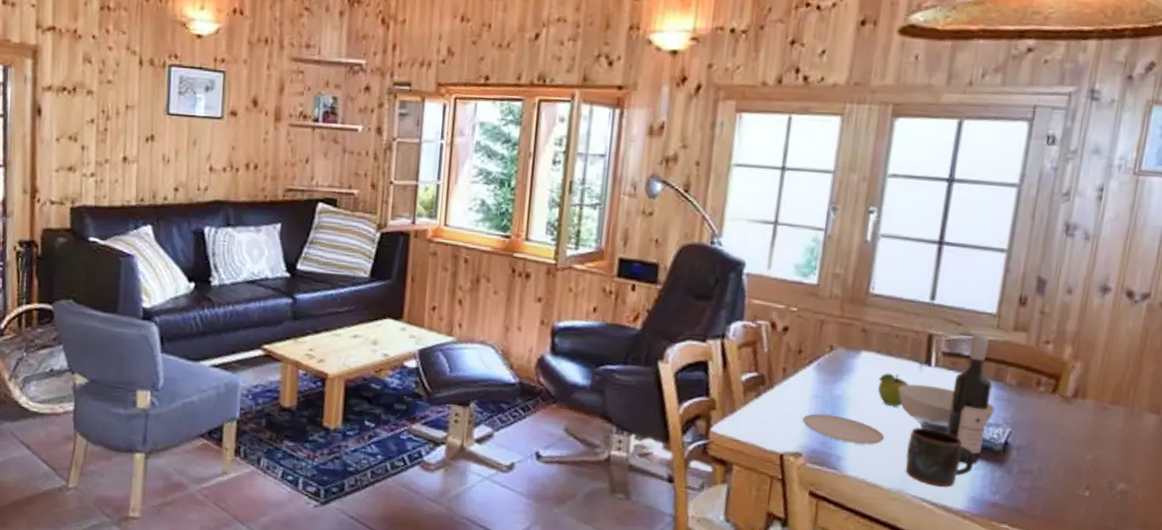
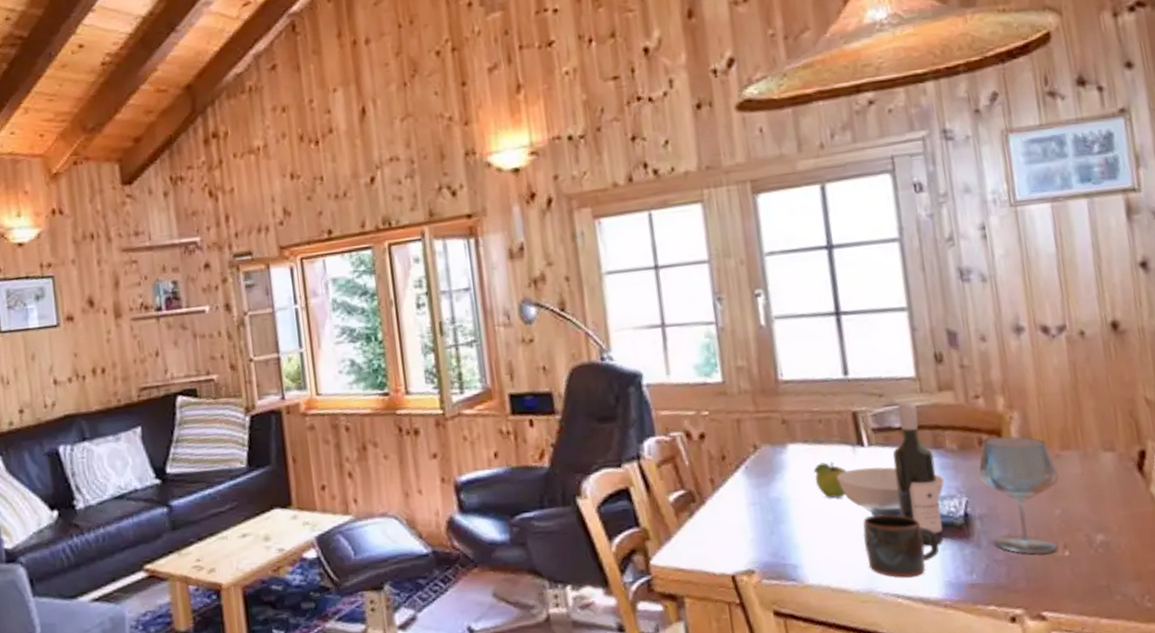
plate: present [803,413,885,445] -> none [745,520,838,548]
wine glass: none [1025,380,1102,491] -> present [977,436,1059,555]

